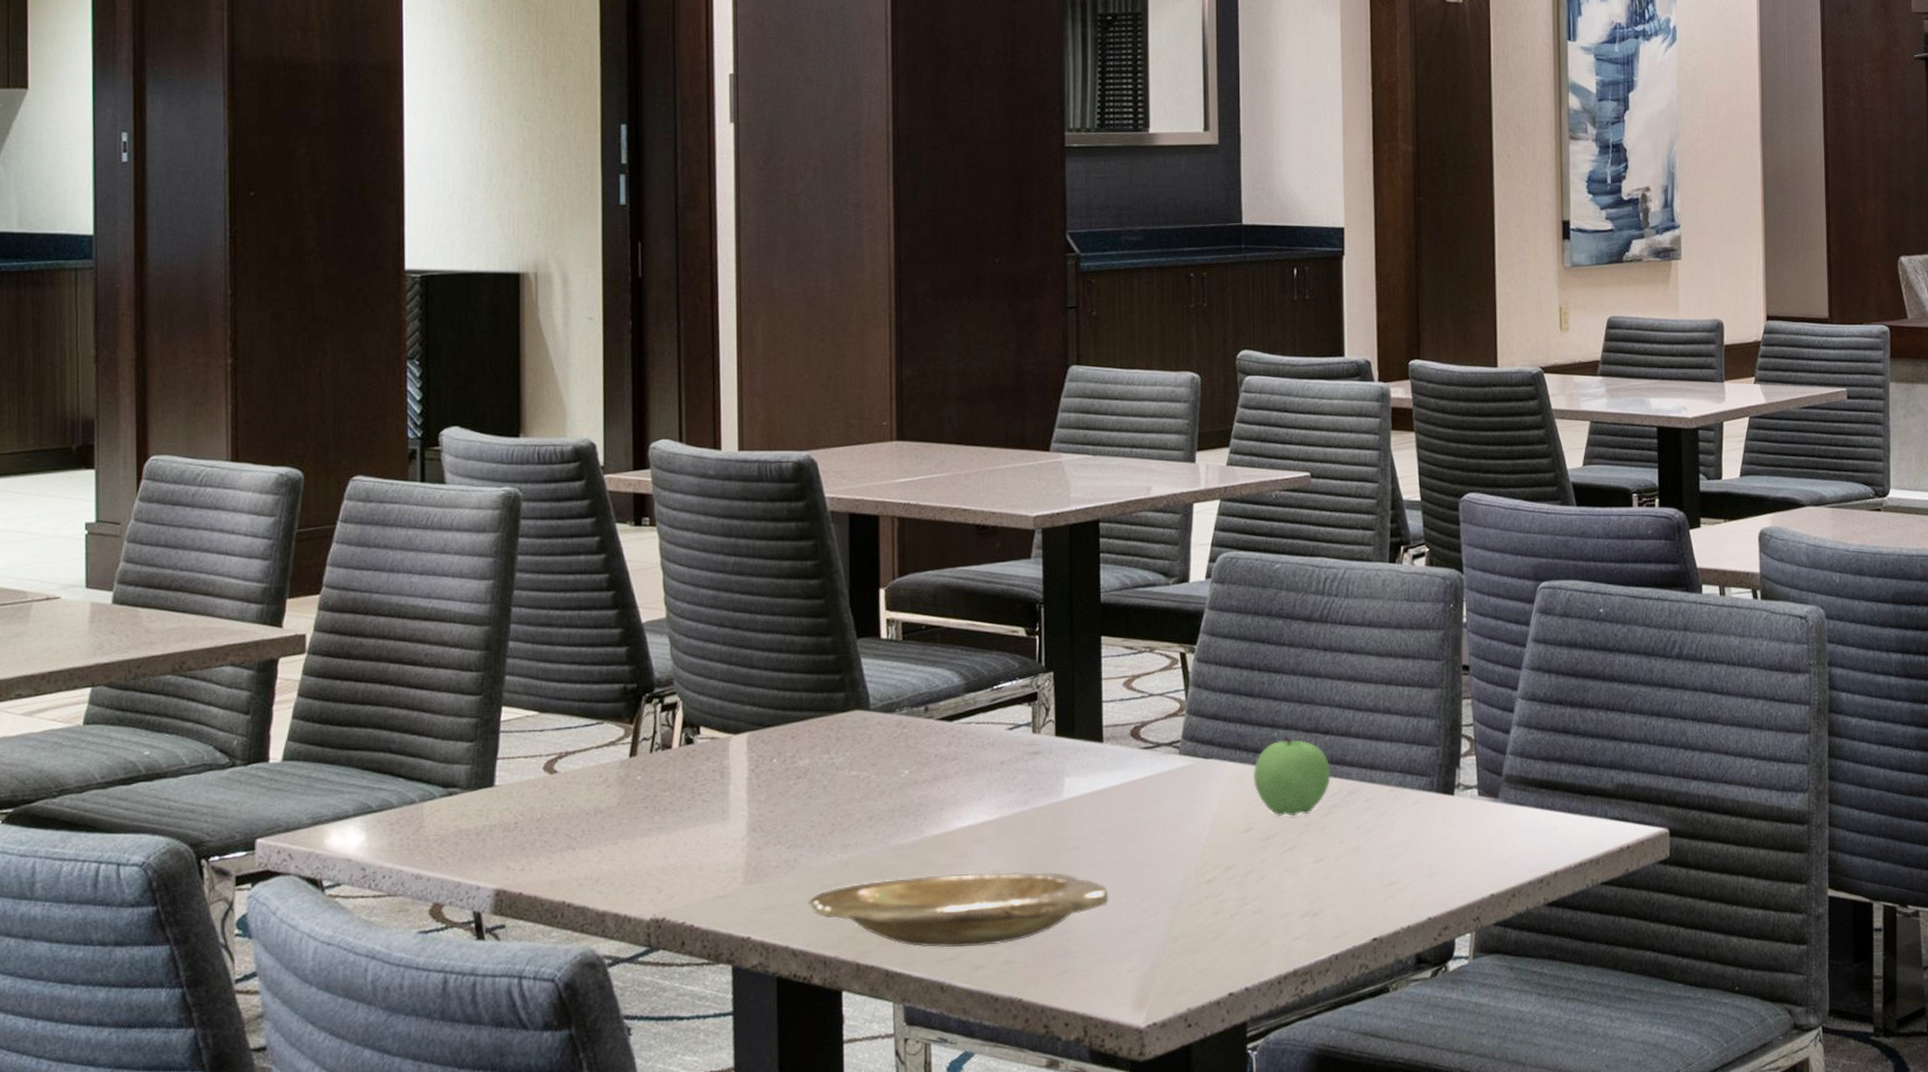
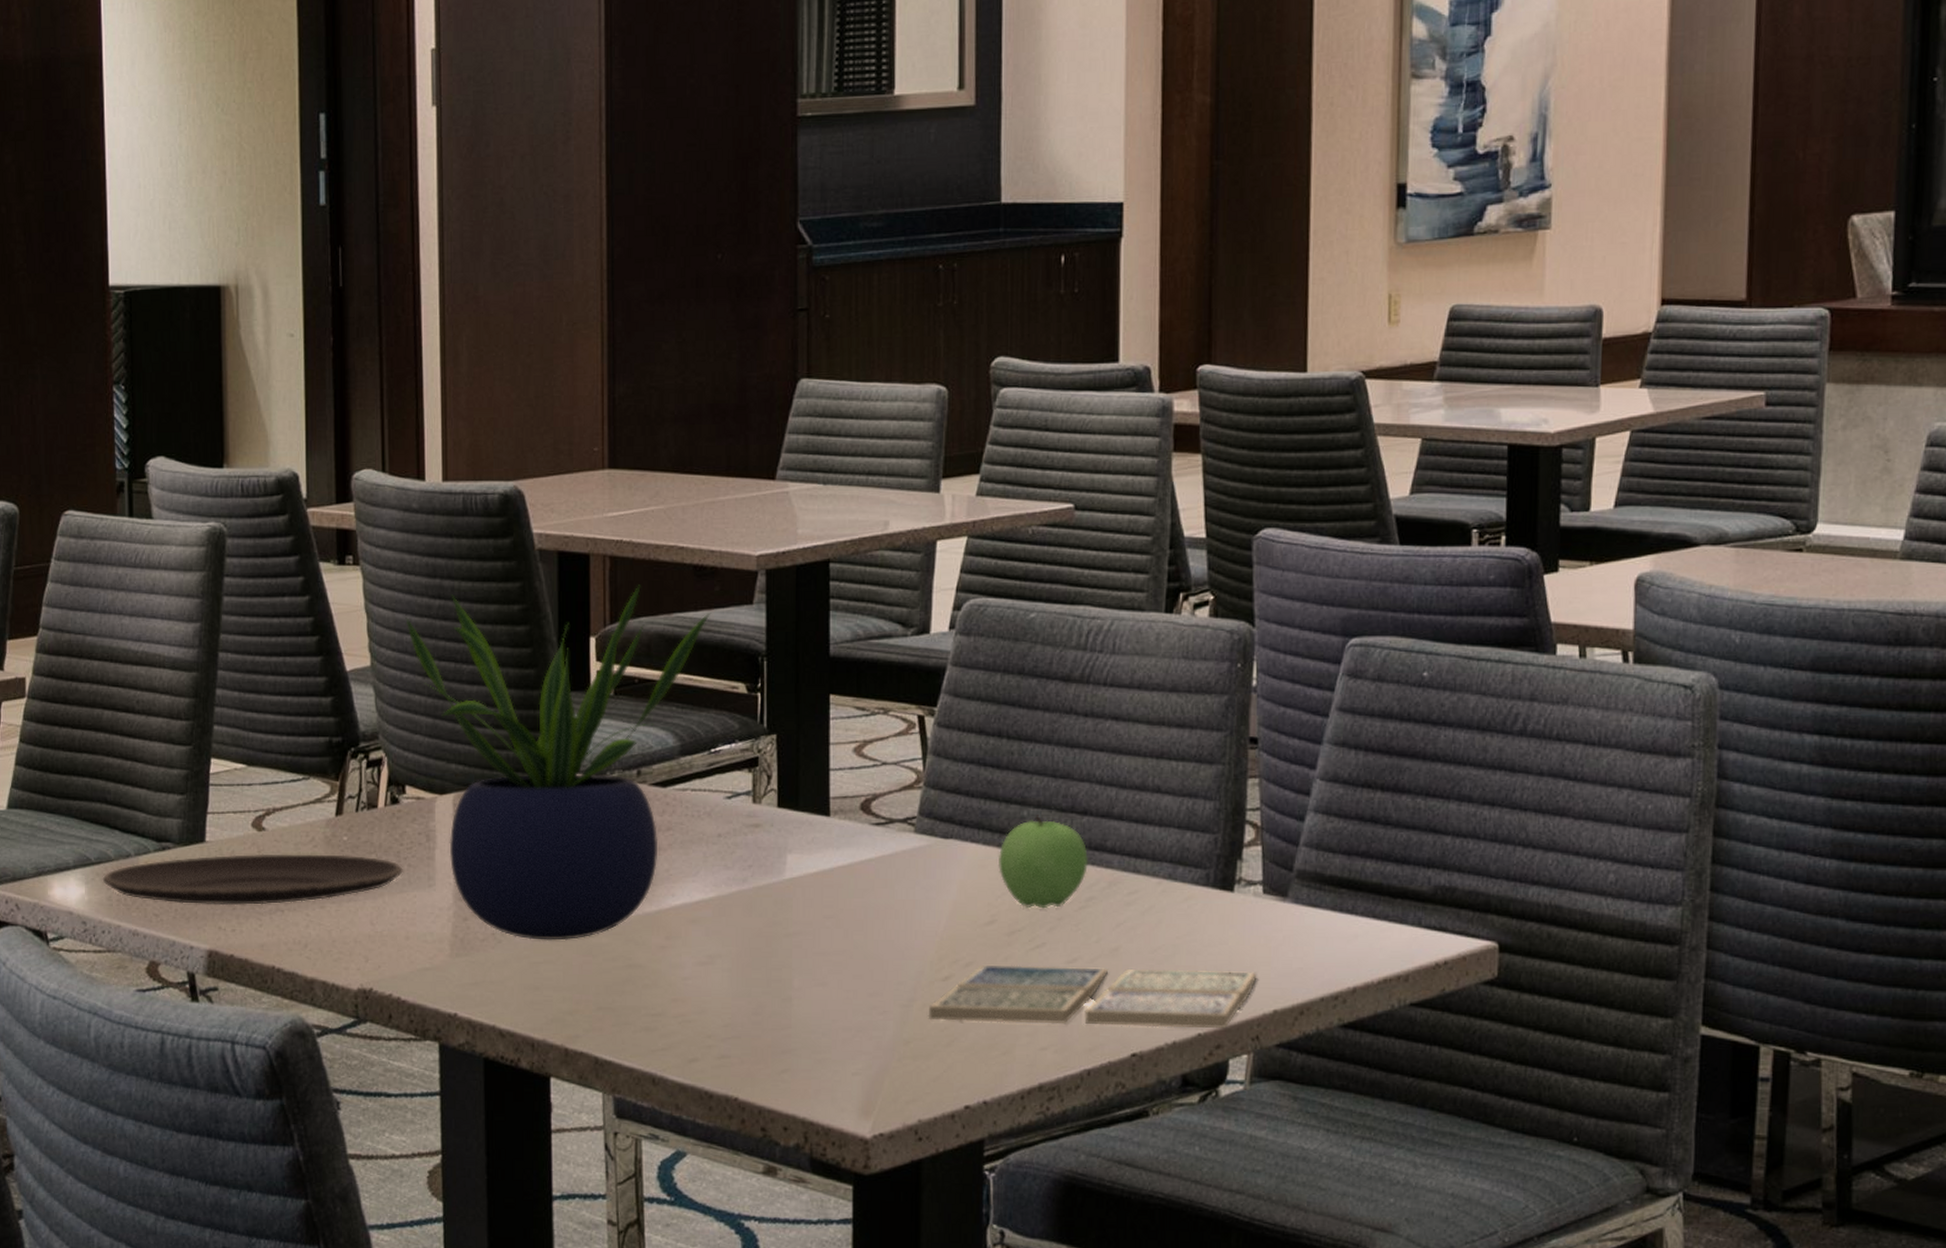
plate: none [384,793,698,846] -> present [102,853,404,905]
potted plant: none [701,542,993,865] -> present [405,585,711,941]
plate: present [808,872,1109,948] -> none [515,956,834,1038]
drink coaster: none [1194,862,1476,919] -> present [928,965,1257,1028]

